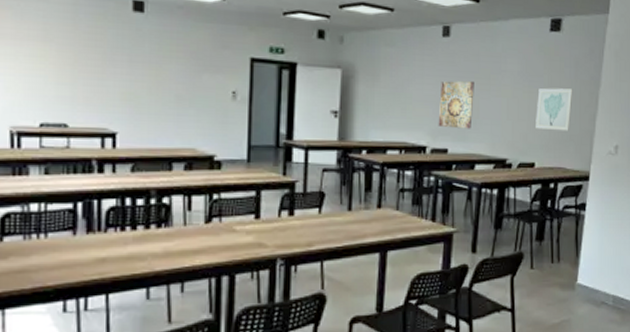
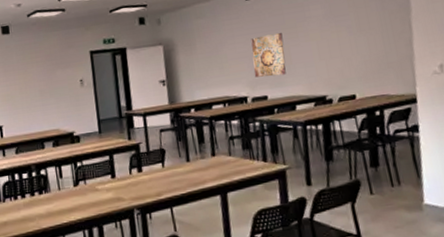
wall art: present [536,88,573,131] -> none [346,20,386,63]

